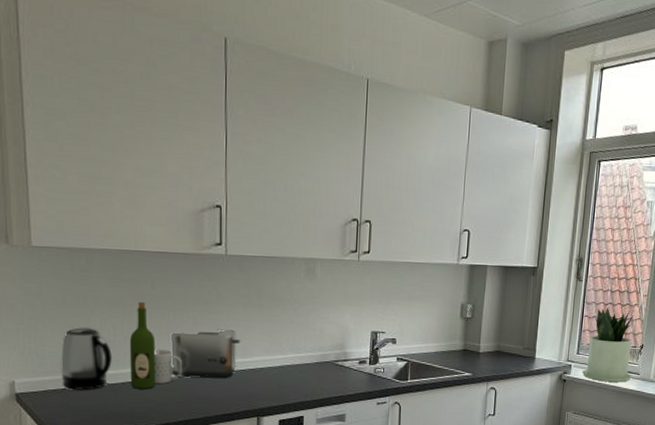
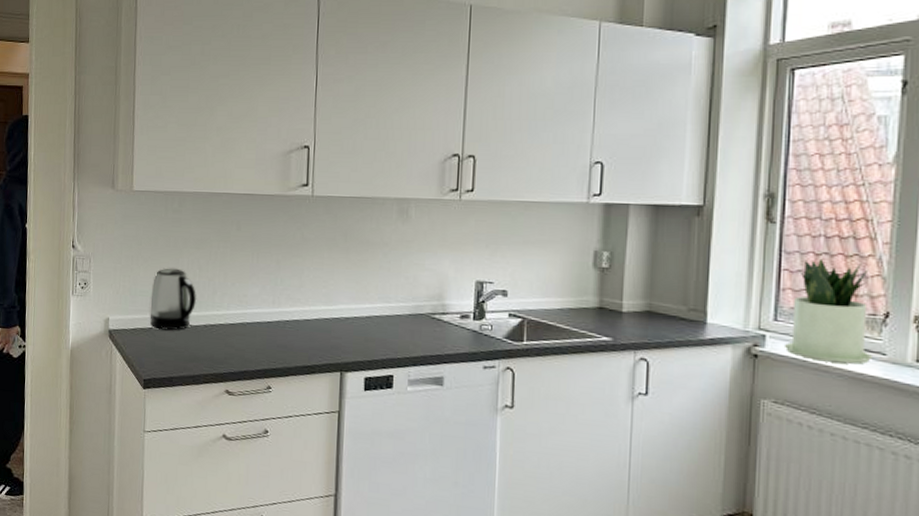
wine bottle: present [130,301,156,389] -> none [212,243,238,334]
mug: present [154,349,183,384] -> none [235,292,264,329]
toaster: present [170,329,240,378] -> none [252,273,324,326]

